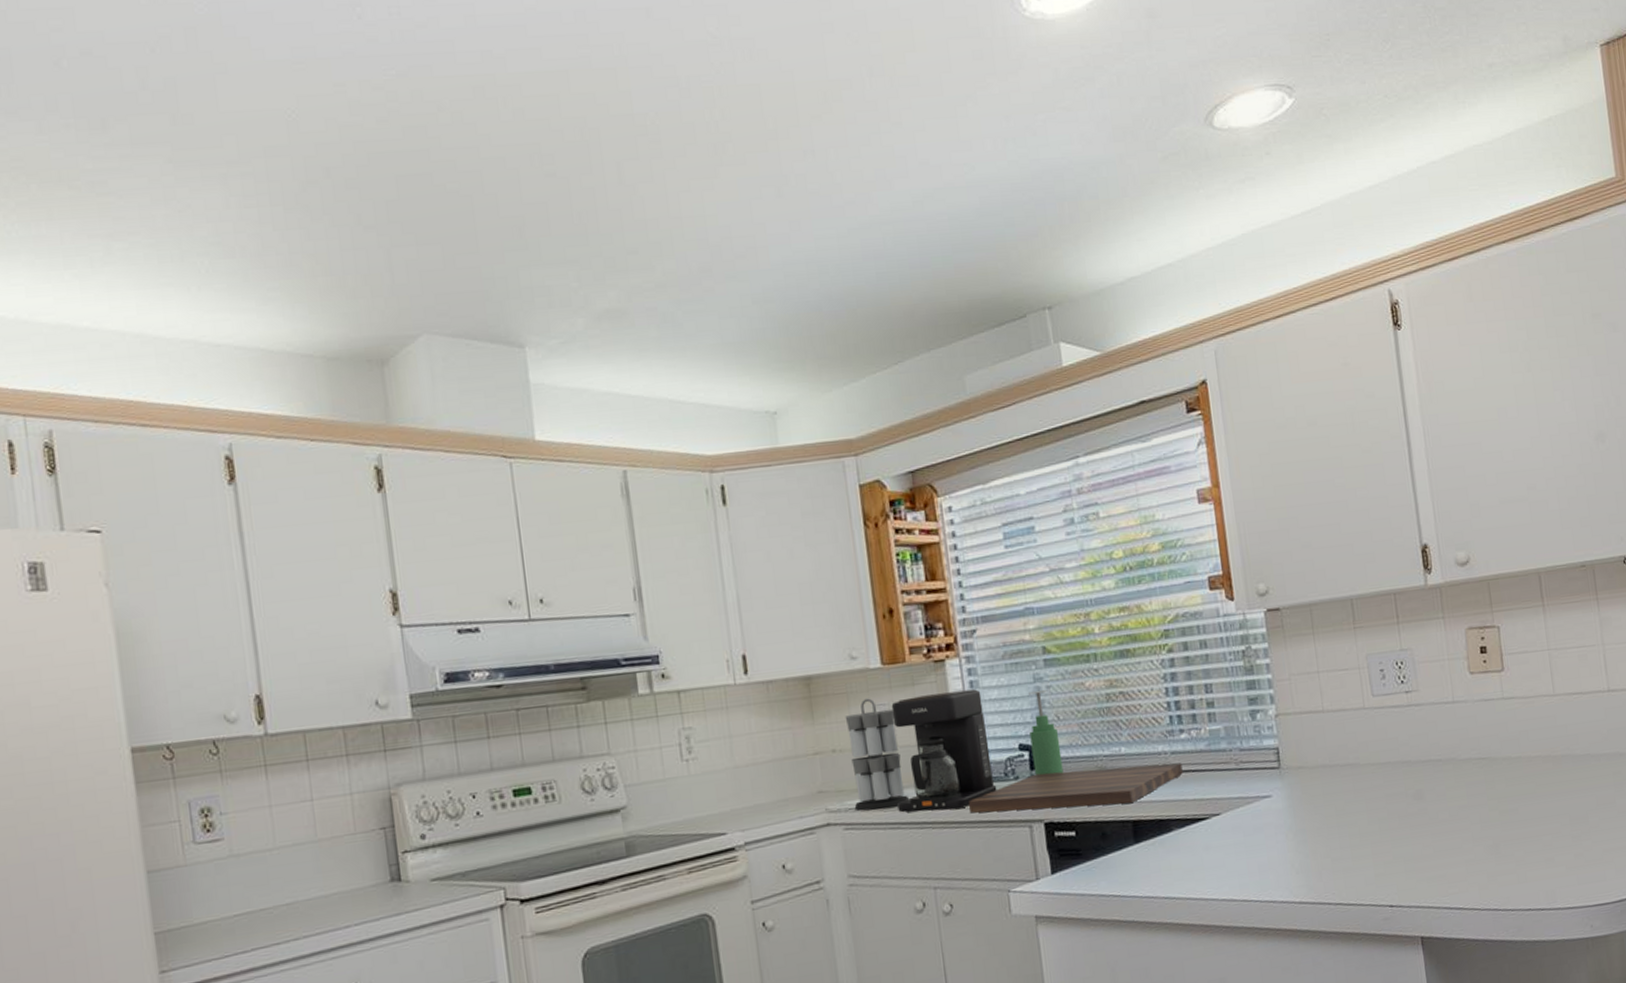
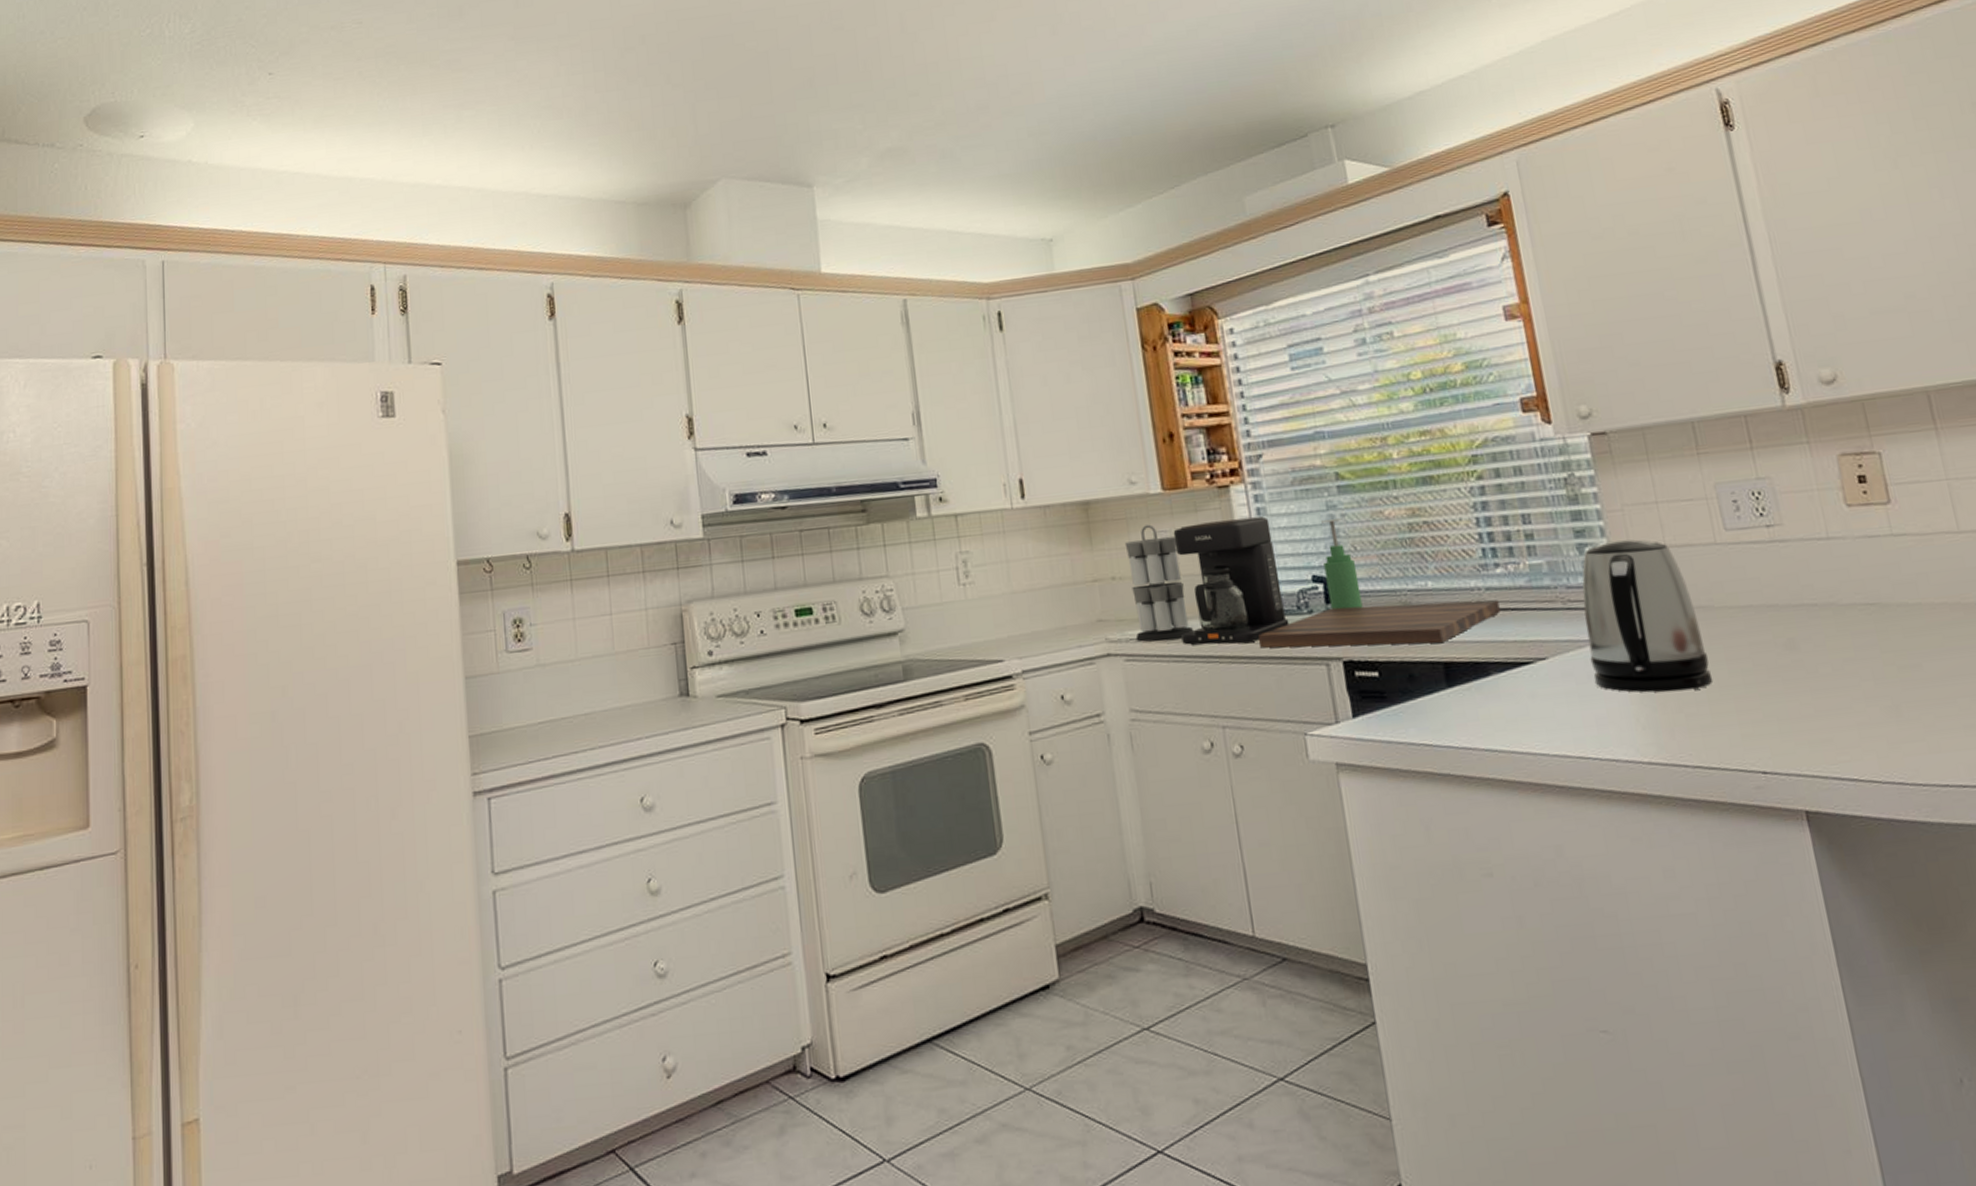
kettle: none [1252,705,1356,842] -> present [1582,539,1713,693]

